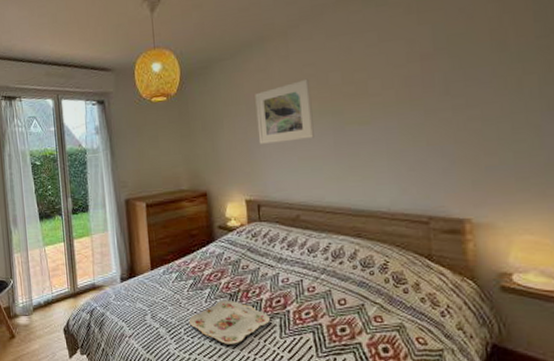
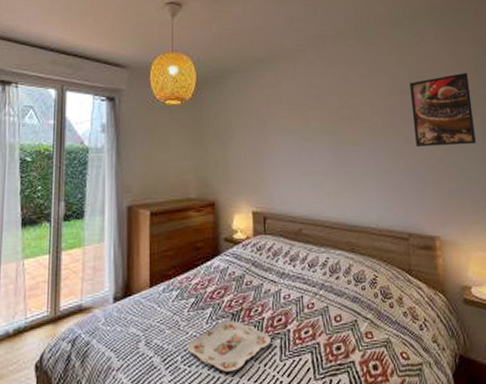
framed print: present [255,78,314,144] -> none [265,98,316,156]
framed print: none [434,20,530,119] -> present [410,72,477,146]

